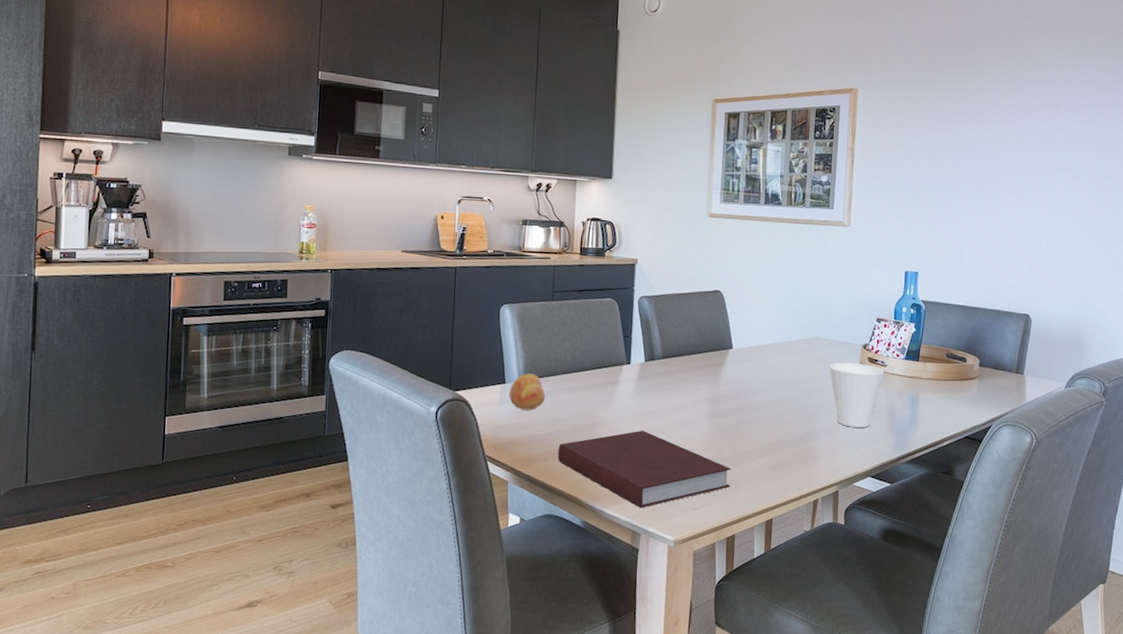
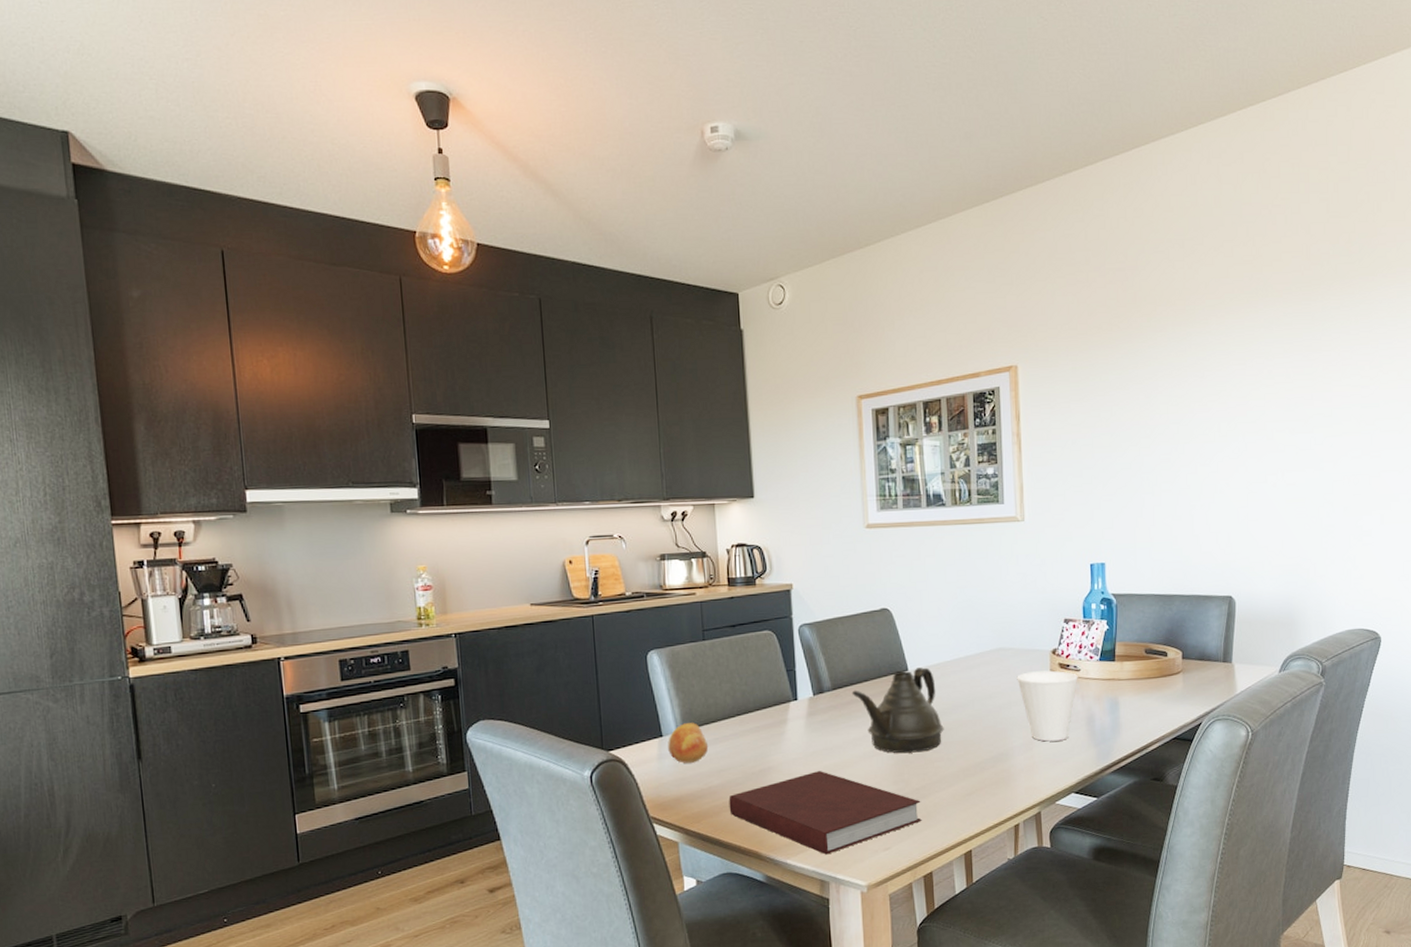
teapot: none [680,347,759,424] -> present [852,667,944,754]

